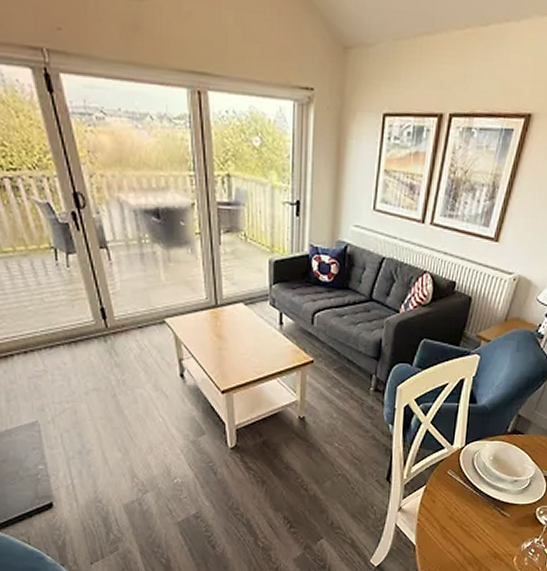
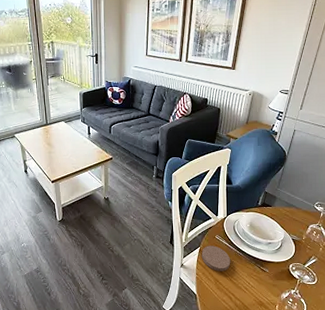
coaster: none [426,483,464,516] -> present [201,246,231,272]

